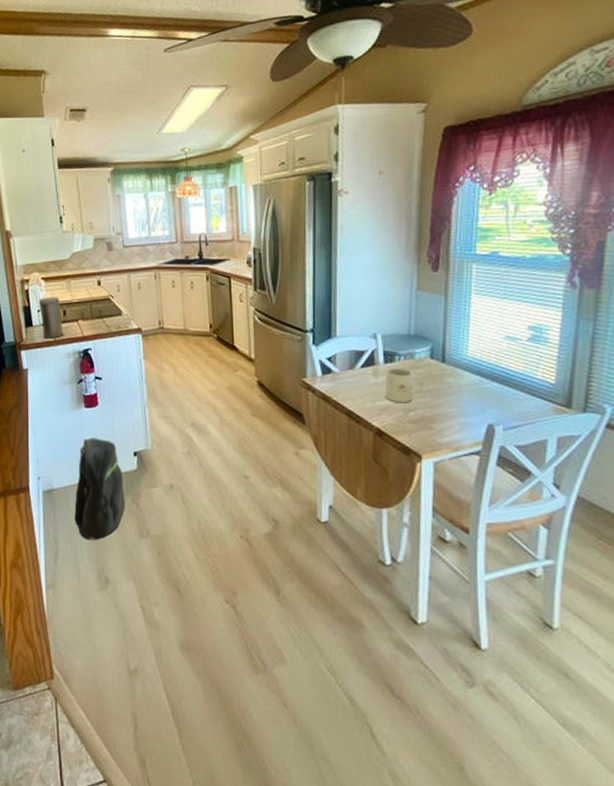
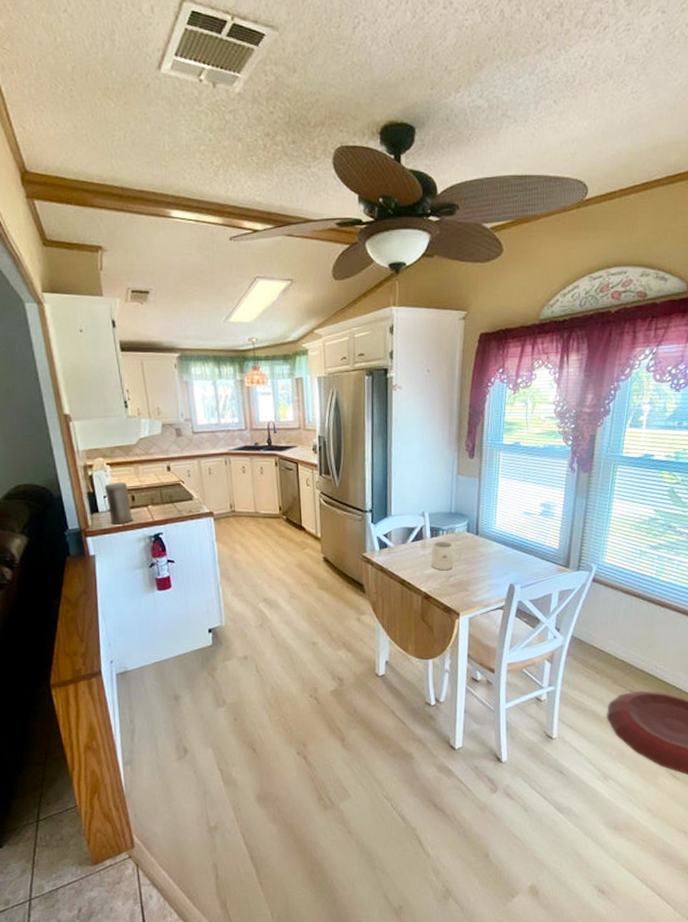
backpack: present [74,437,125,541] -> none [150,618,202,716]

